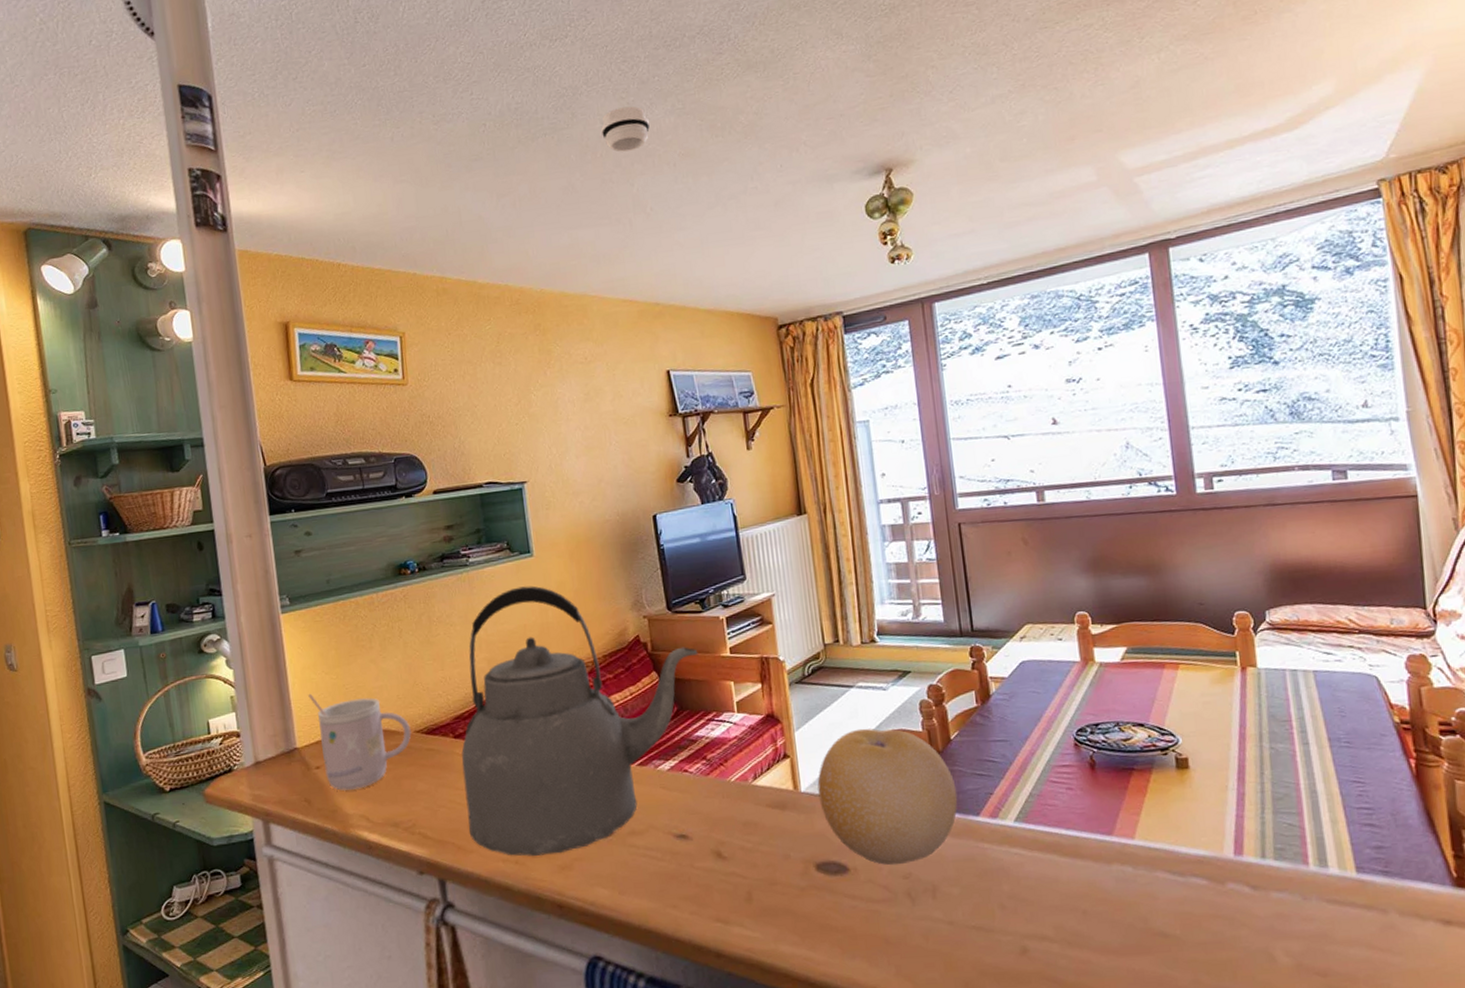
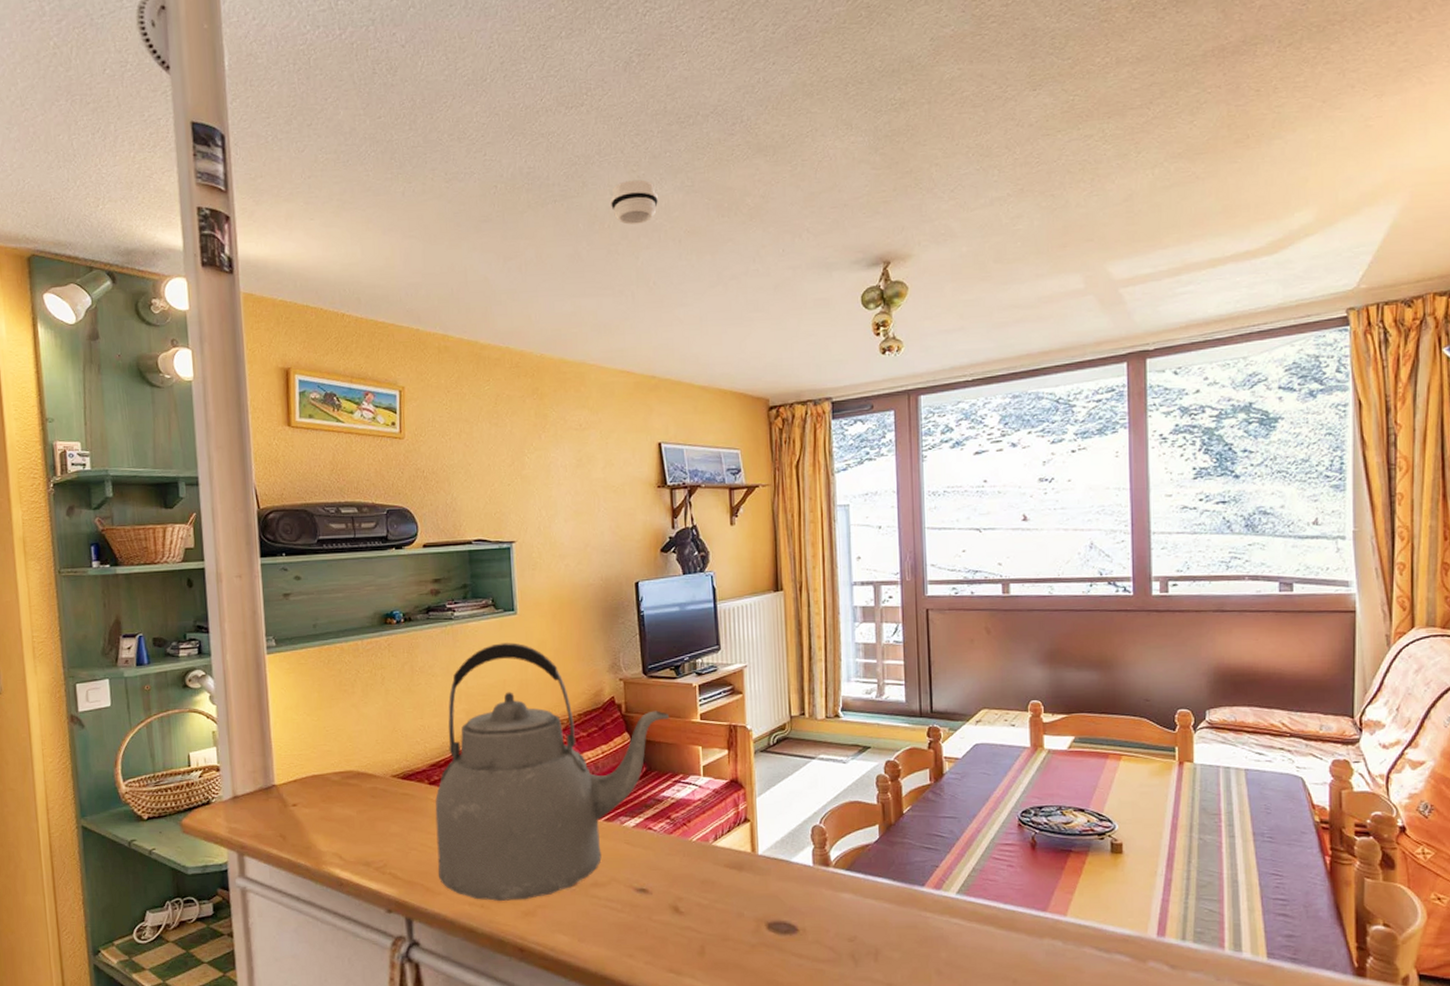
mug: present [308,693,411,791] -> none [289,733,388,828]
fruit: present [817,728,958,866] -> none [774,798,905,928]

